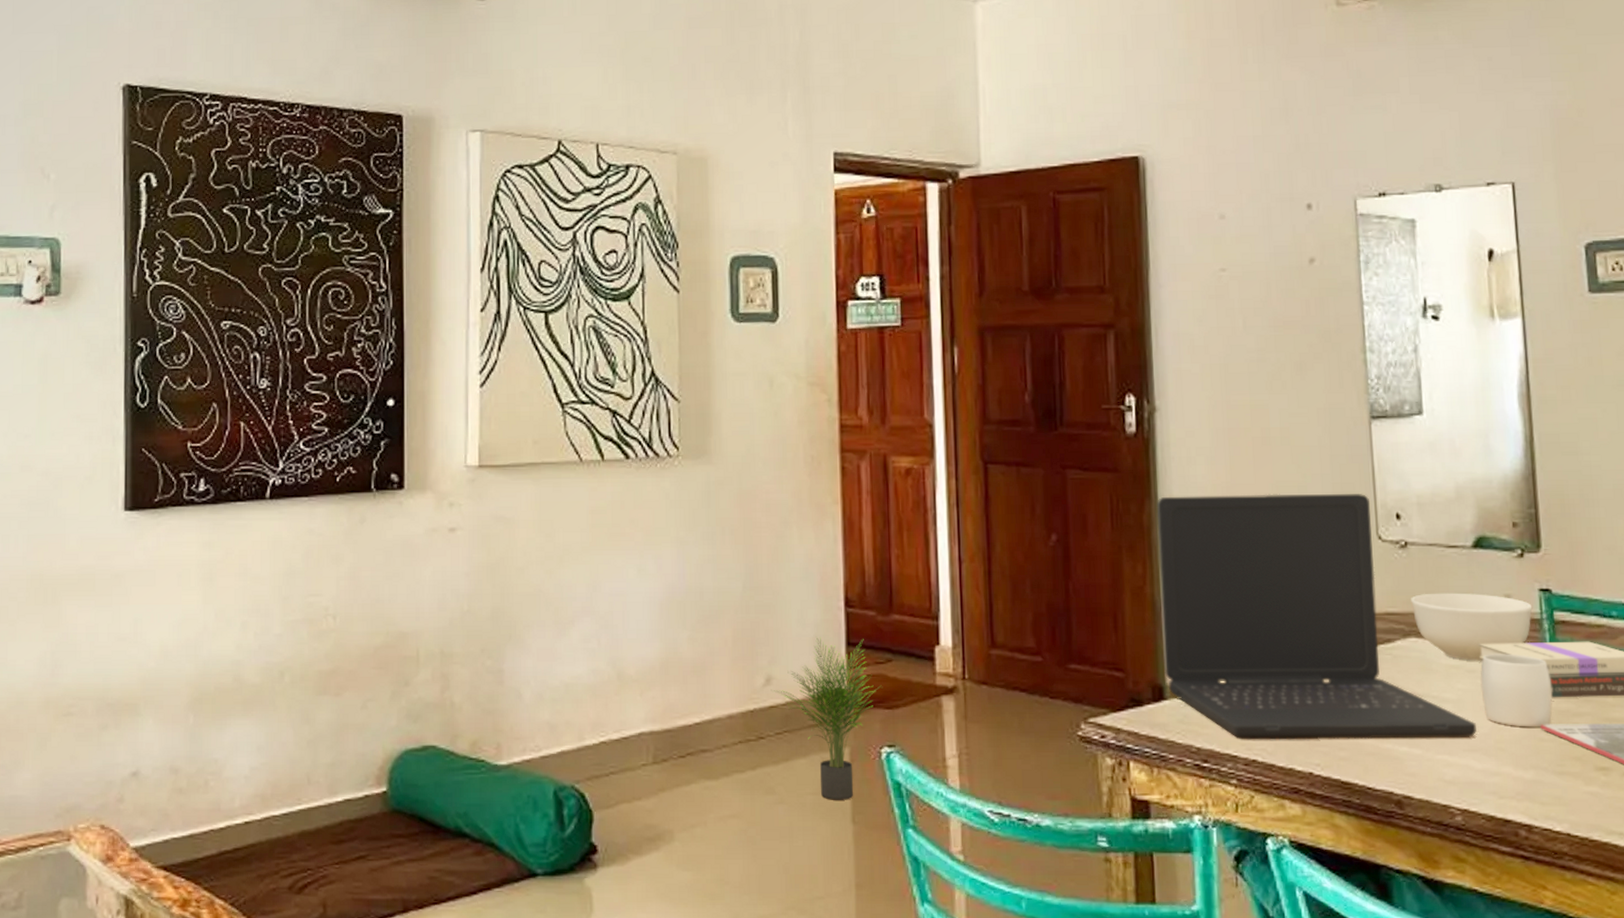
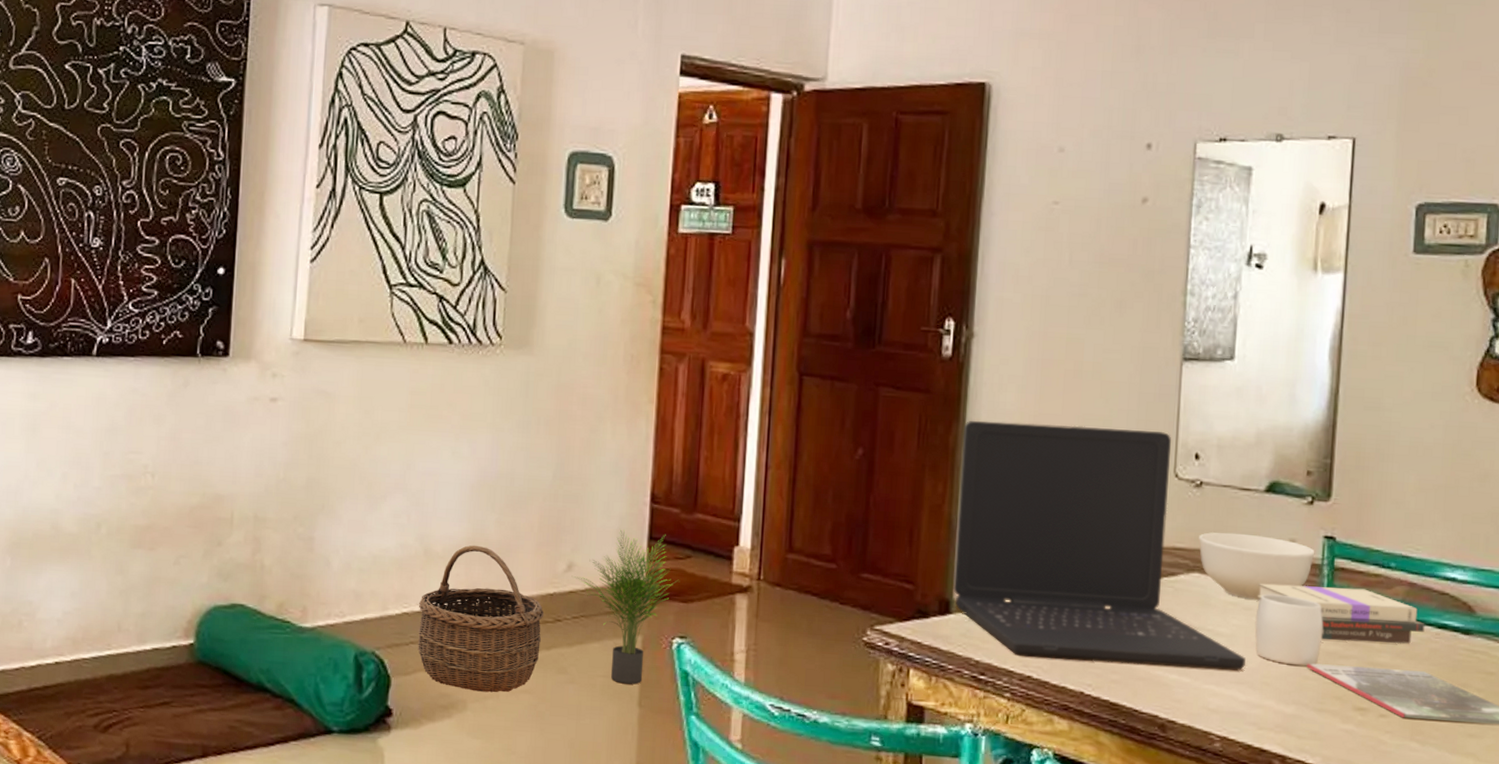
wicker basket: none [616,665,746,820] -> present [418,545,545,693]

